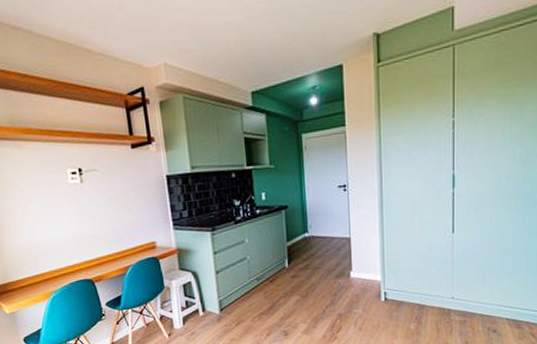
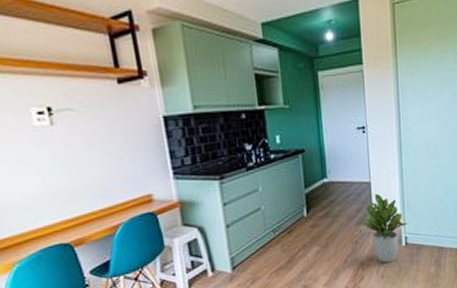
potted plant: none [341,249,388,316] -> present [362,193,408,263]

